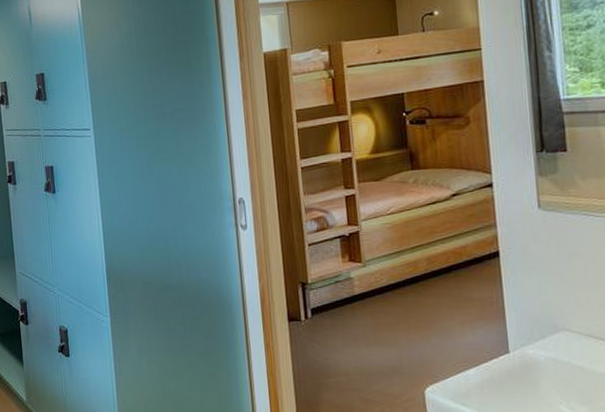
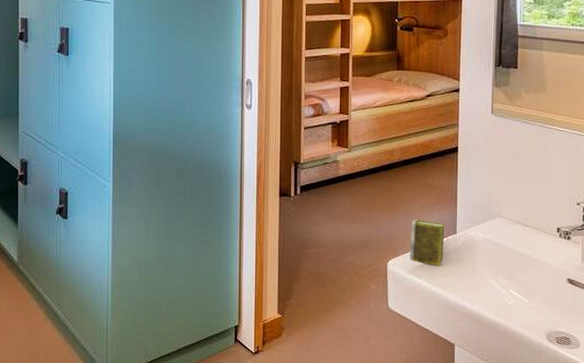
soap: none [449,338,495,392] -> present [409,219,445,266]

